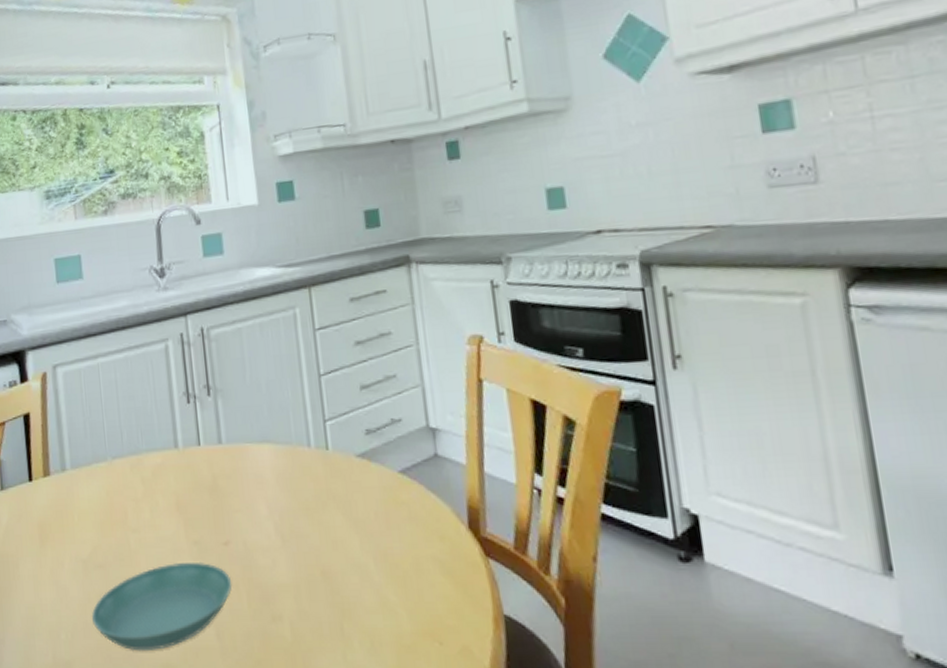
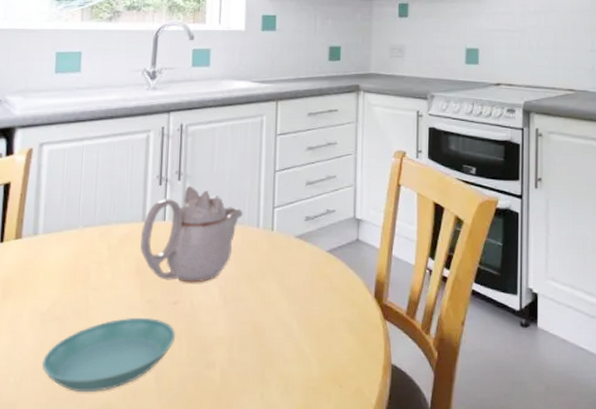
teapot: none [175,401,289,519] -> present [140,185,243,283]

